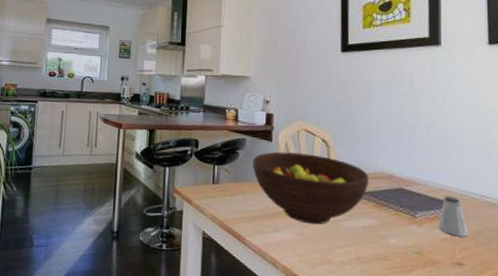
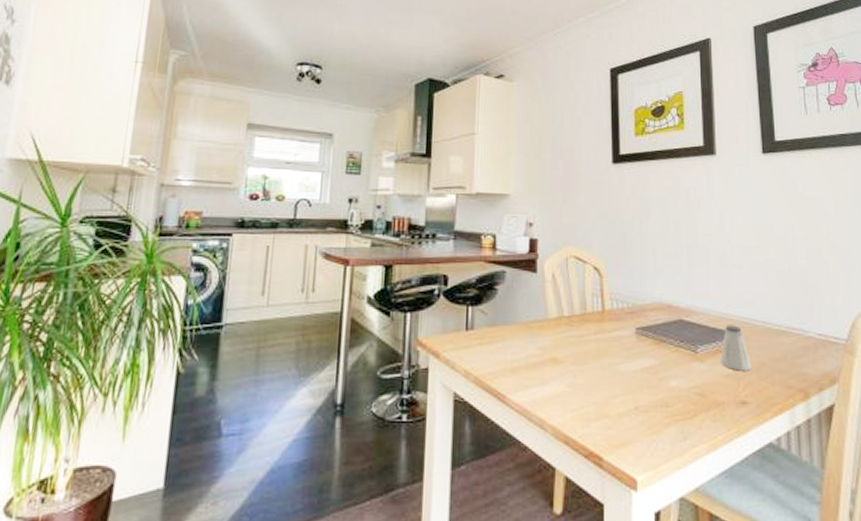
fruit bowl: present [253,151,368,225] -> none [514,285,646,371]

